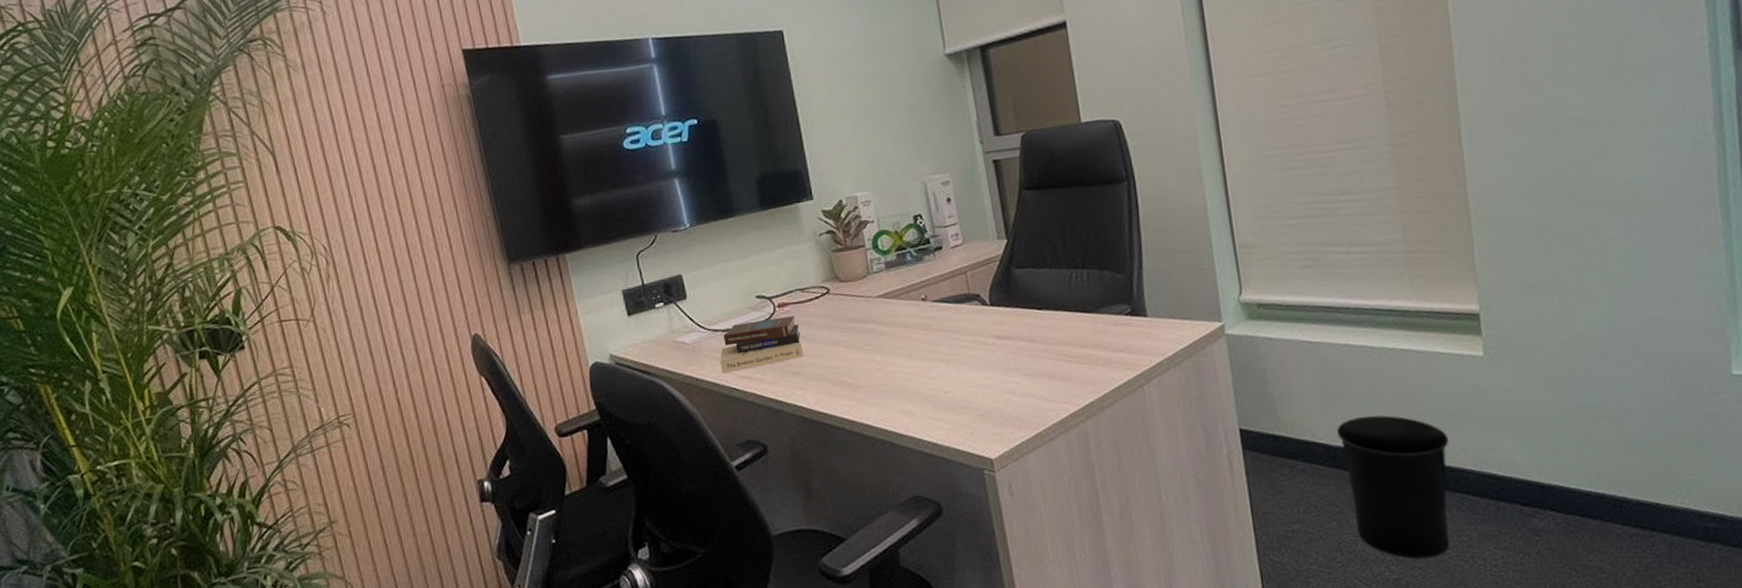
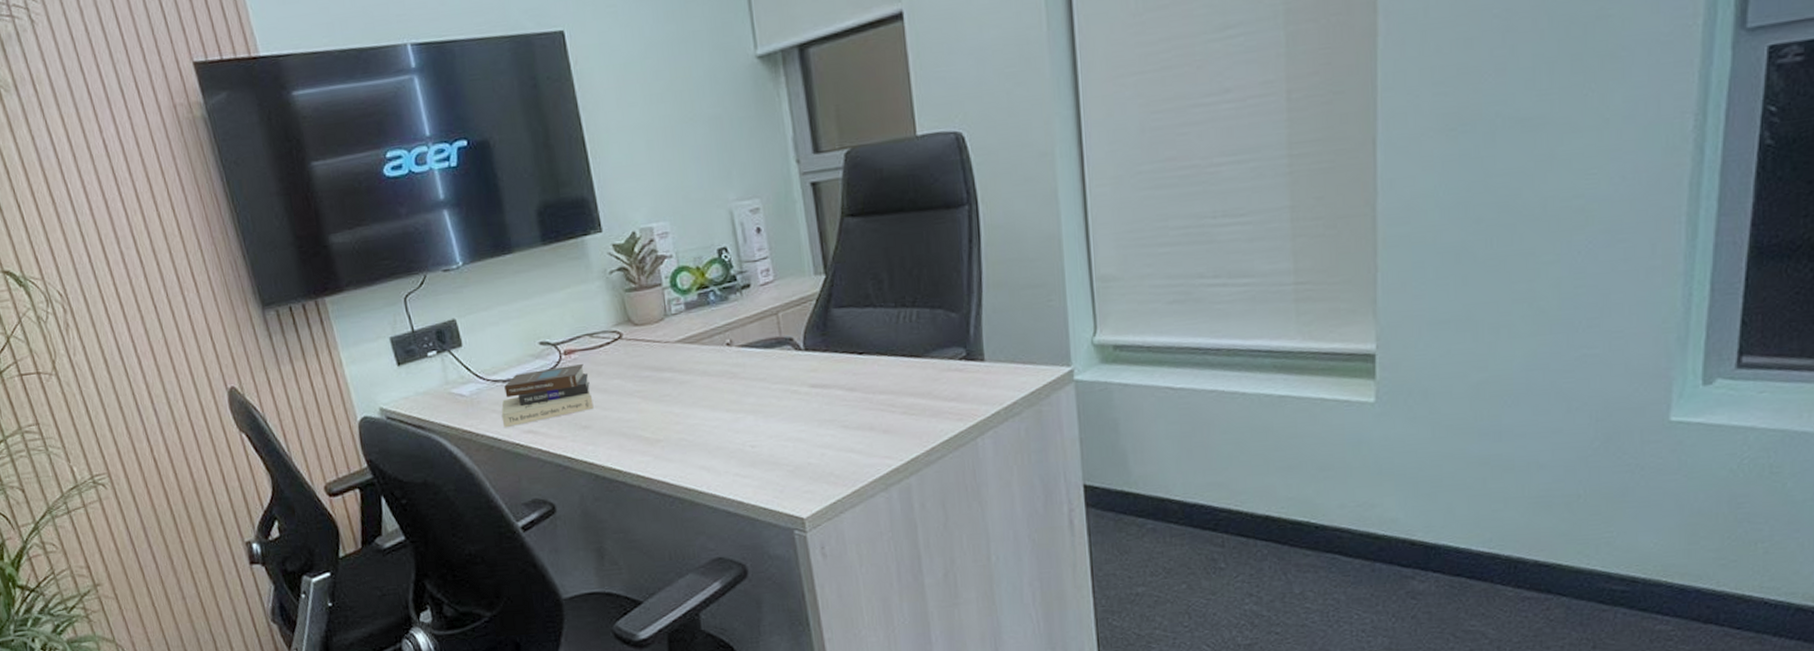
waste bin: present [1336,415,1450,558] -> none [1194,469,1324,623]

